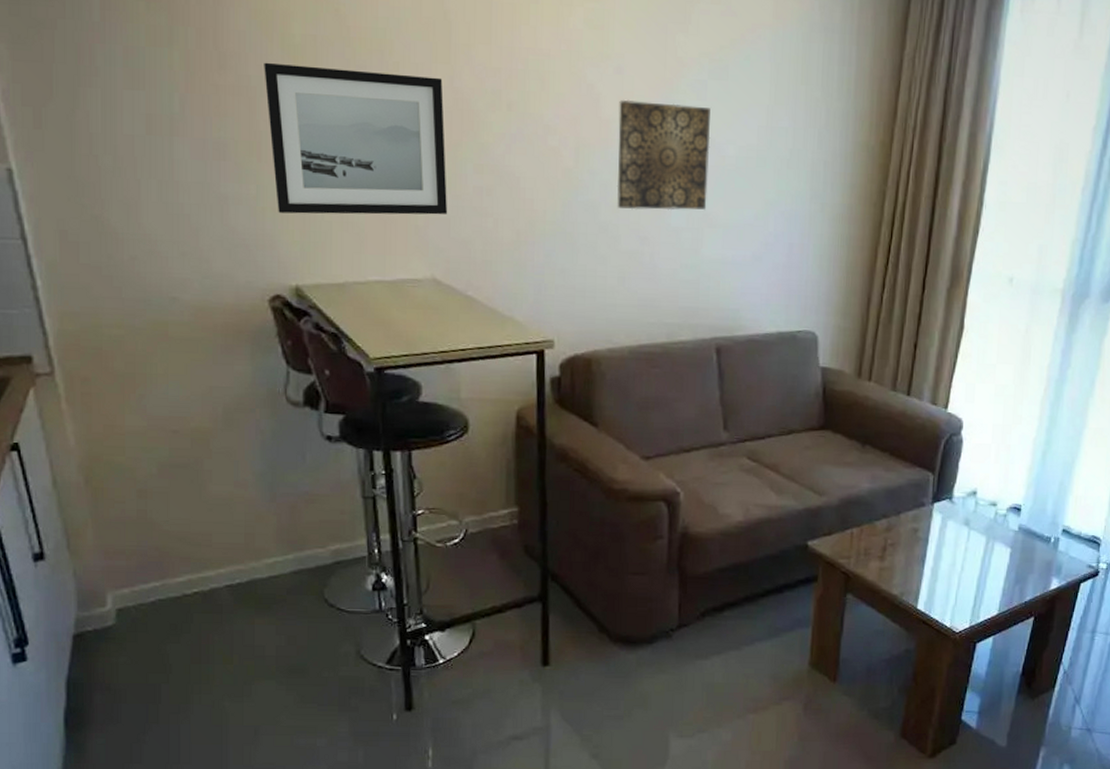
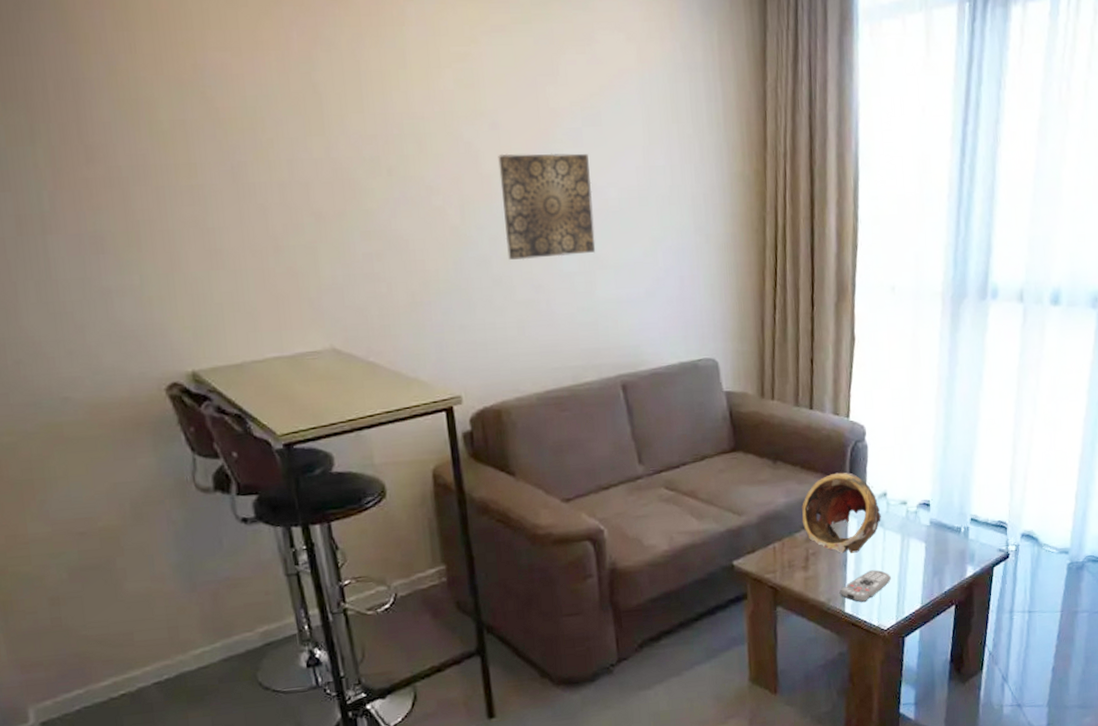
wall art: present [264,62,448,215] -> none [133,150,340,300]
decorative bowl: none [884,464,968,549] -> present [802,472,881,553]
remote control: none [914,569,971,602] -> present [839,569,892,603]

